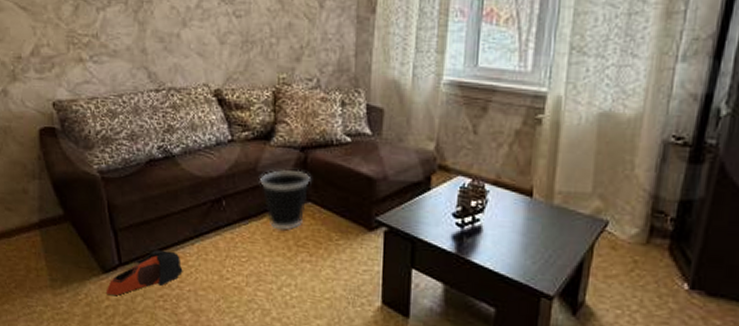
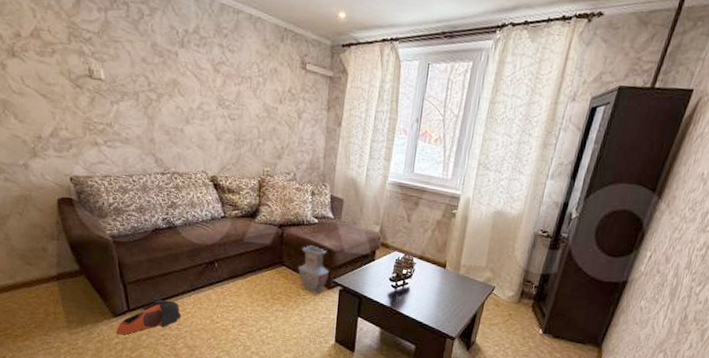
wastebasket: present [260,169,310,231] -> none [246,240,285,288]
vase: none [327,172,369,238] -> present [297,245,329,294]

